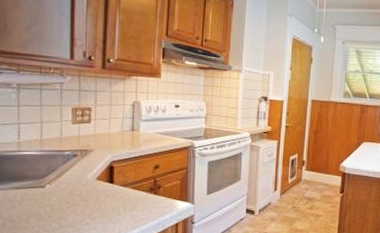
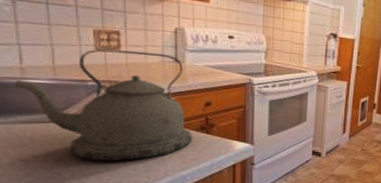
kettle: none [12,123,143,222] -> present [14,48,193,162]

